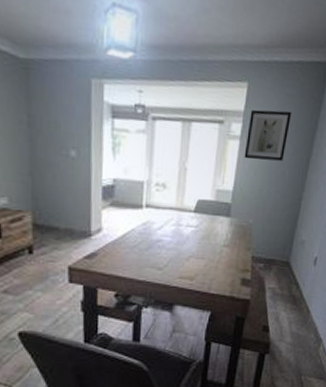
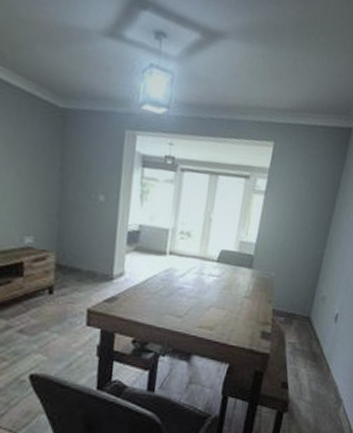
wall art: present [244,109,292,161] -> none [268,167,316,217]

